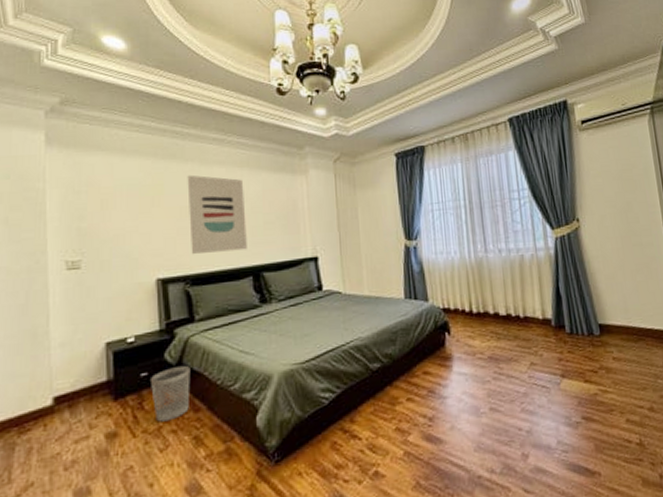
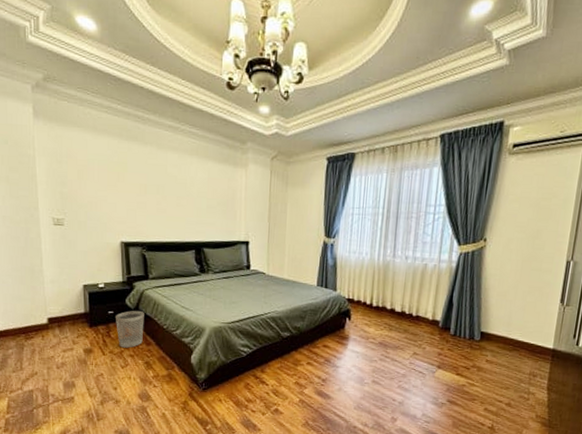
wall art: present [187,174,247,255] -> none [146,157,193,228]

